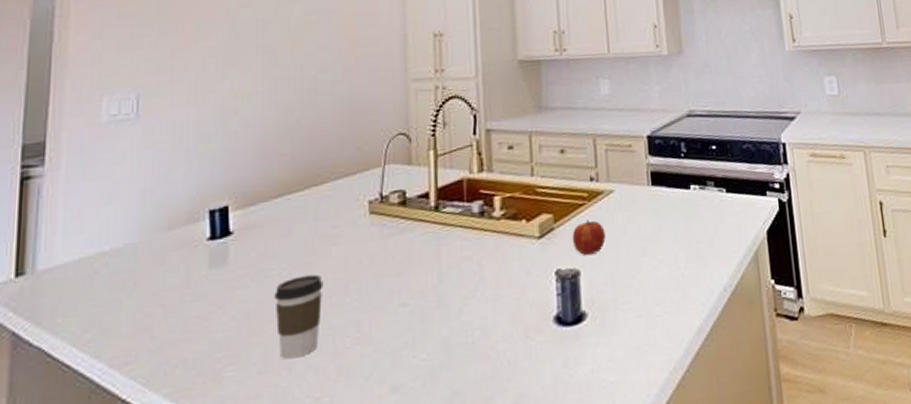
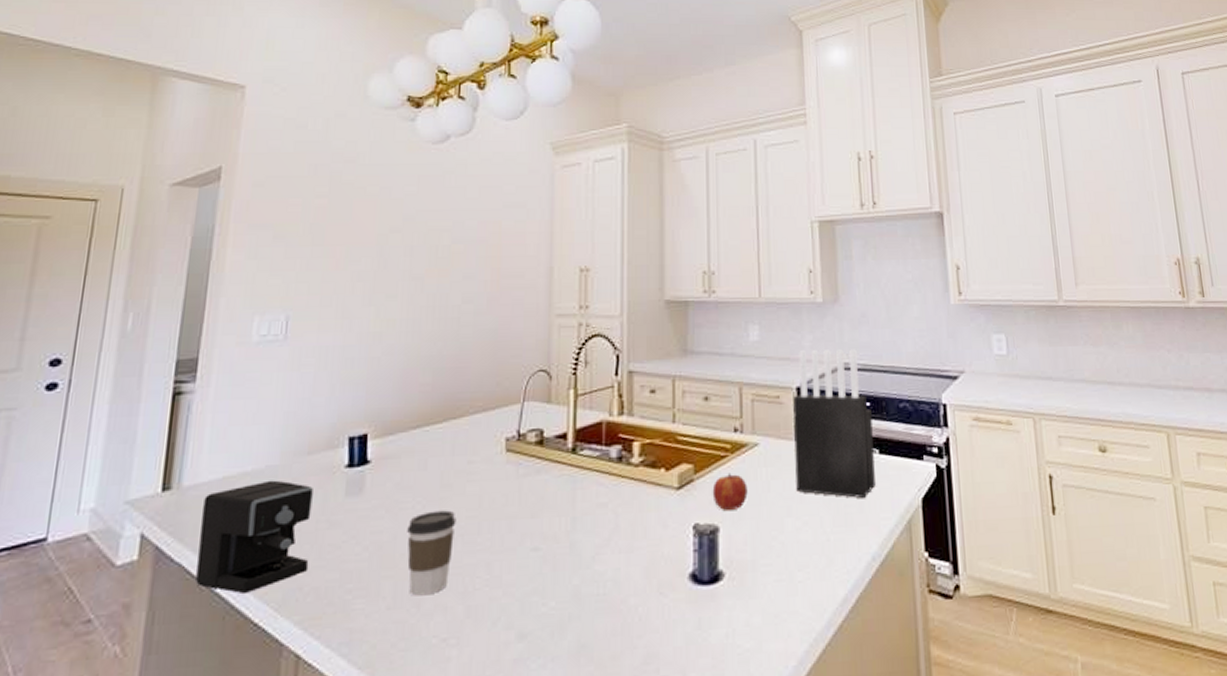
coffee maker: none [57,257,175,373] -> present [196,480,313,595]
knife block: none [644,97,724,235] -> present [793,349,876,499]

